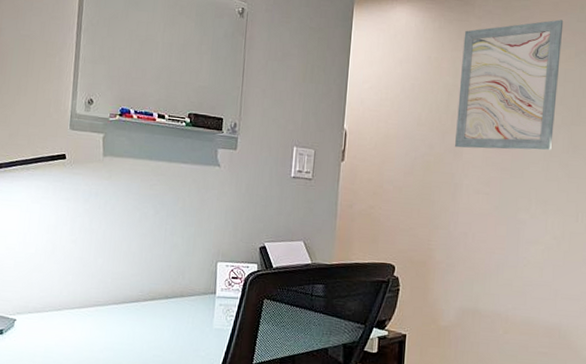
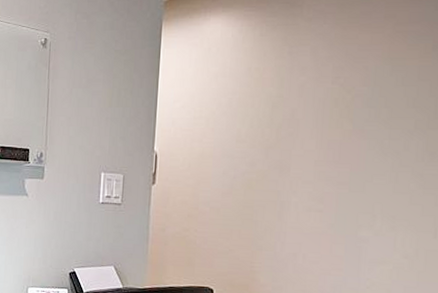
wall art: present [455,19,564,151] -> none [281,10,417,163]

